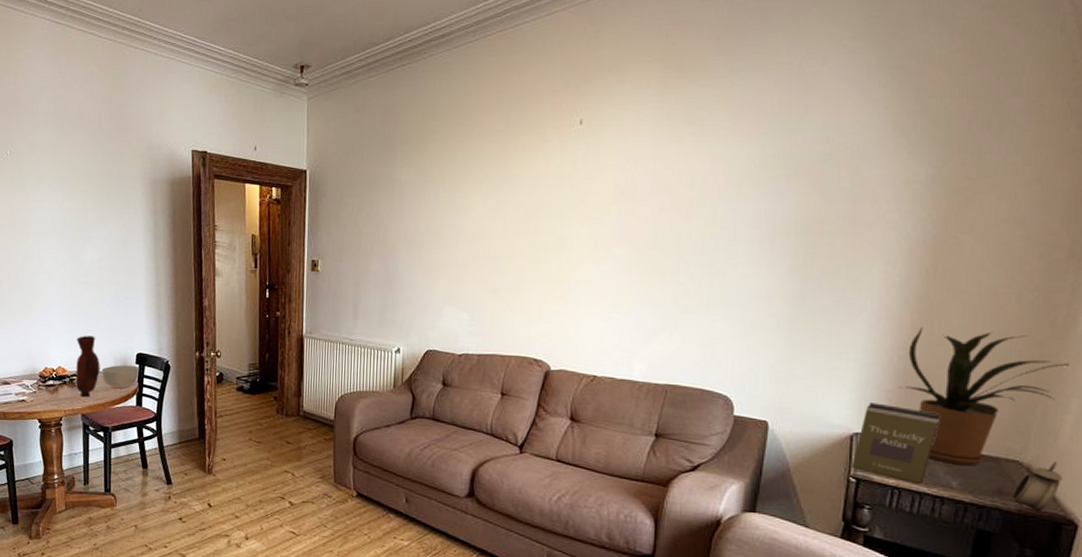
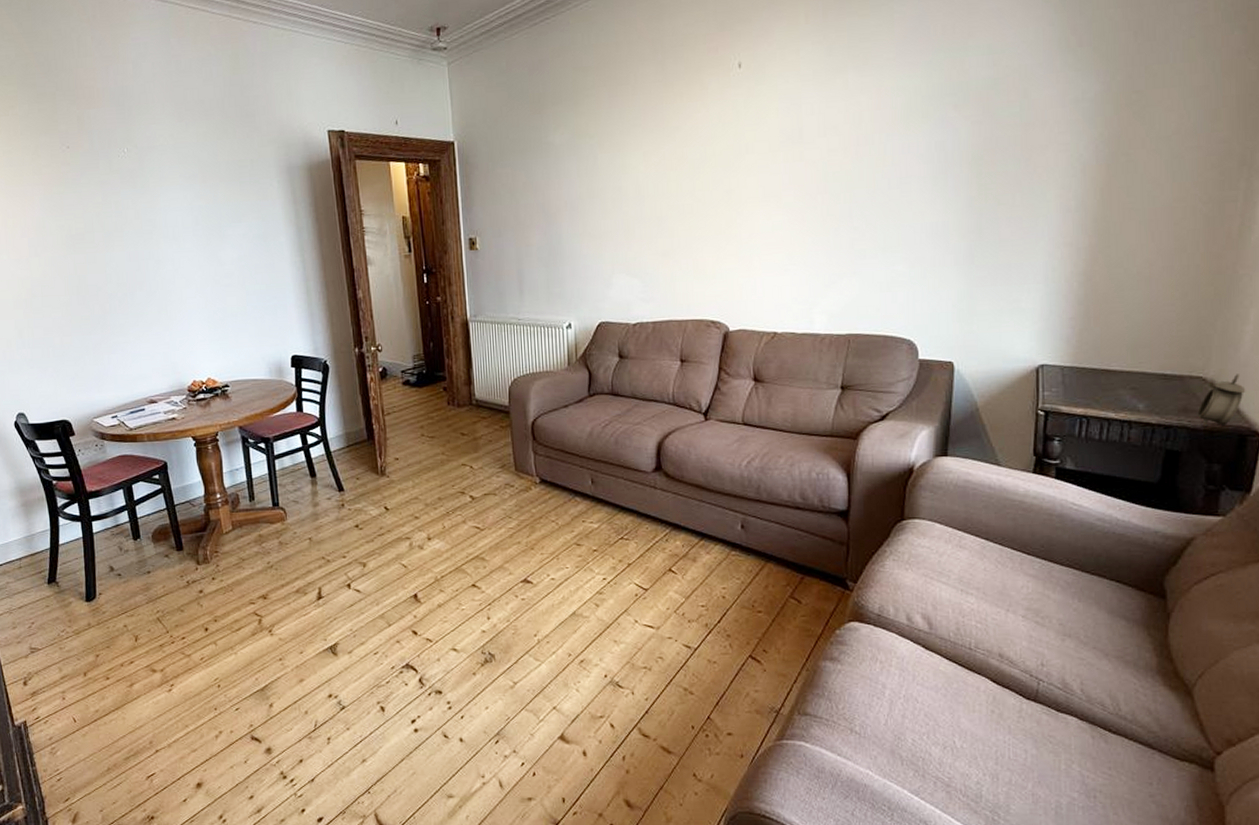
vase: present [75,335,100,397] -> none [224,341,254,408]
bowl: present [101,365,140,389] -> none [255,369,296,396]
books: present [852,403,939,483] -> none [1040,332,1123,410]
house plant: present [899,326,1069,466] -> none [1081,248,1246,388]

